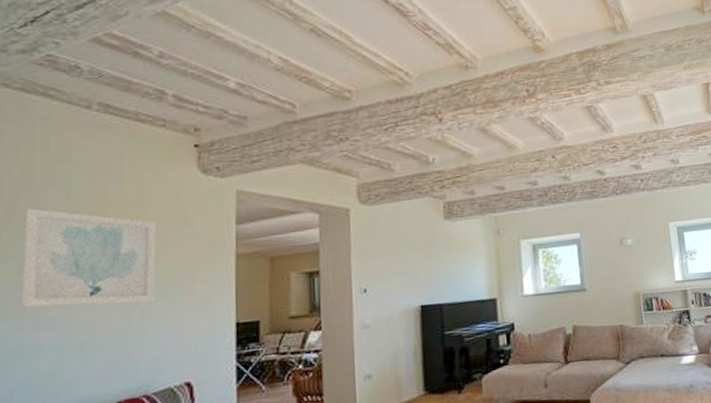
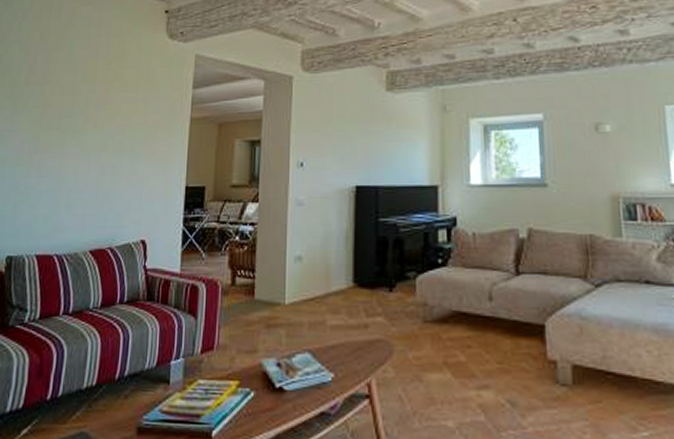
wall art: present [20,209,157,308] -> none [30,69,131,160]

